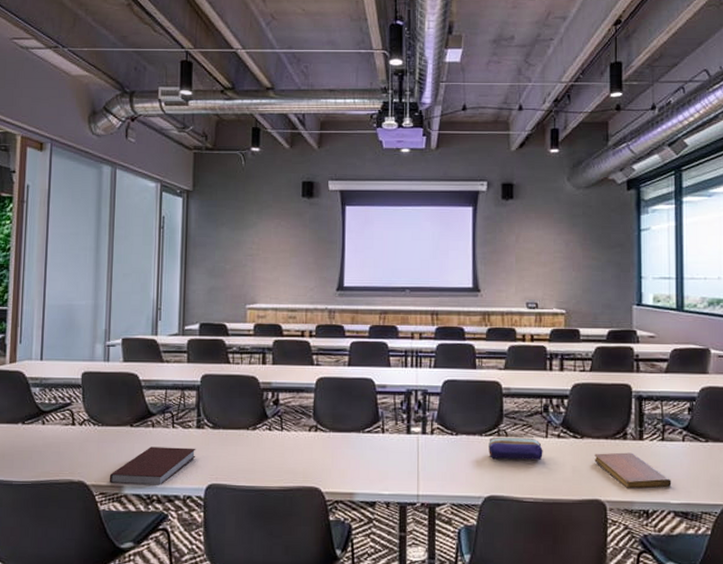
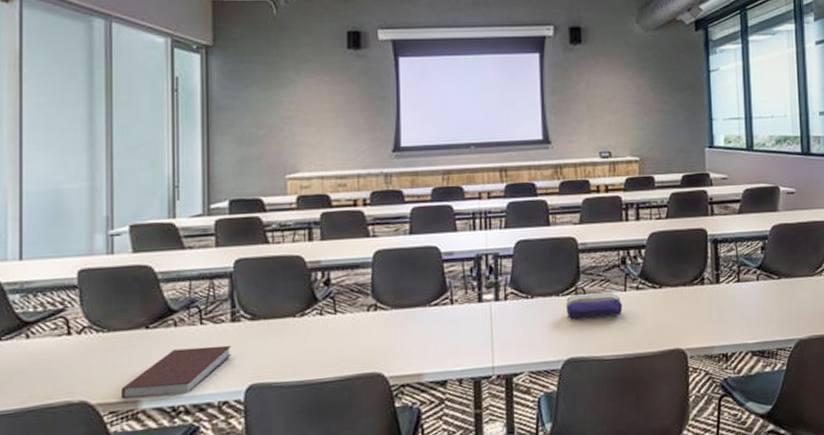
notebook: present [594,452,672,490] -> none [673,297,748,335]

